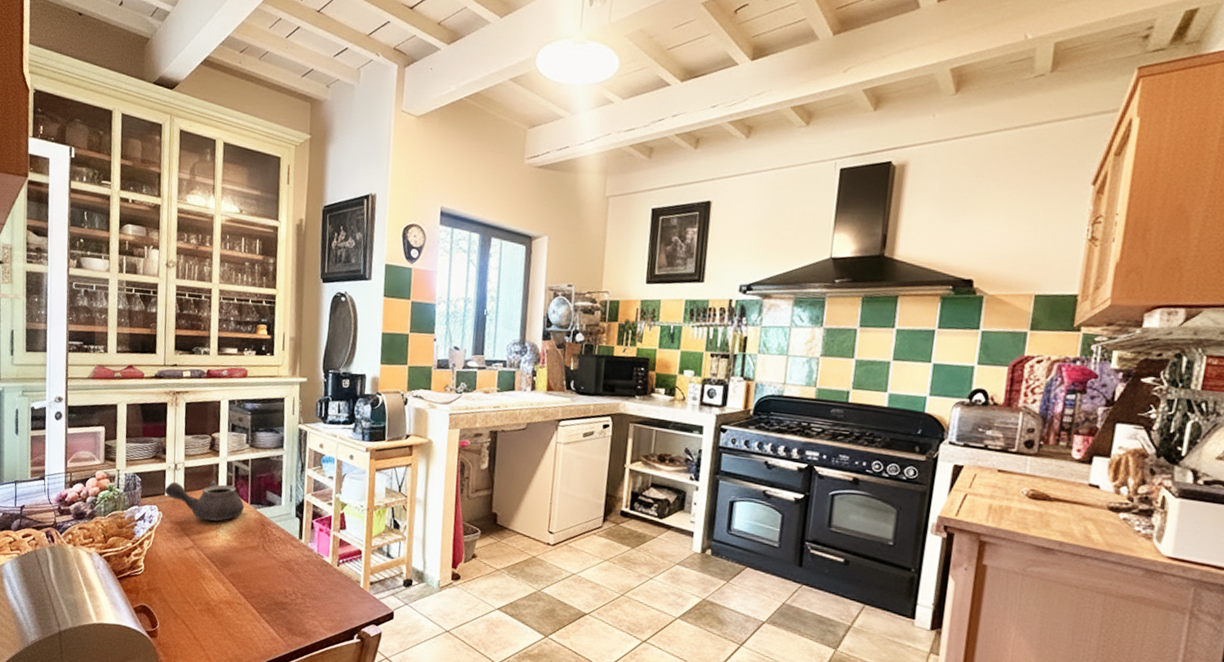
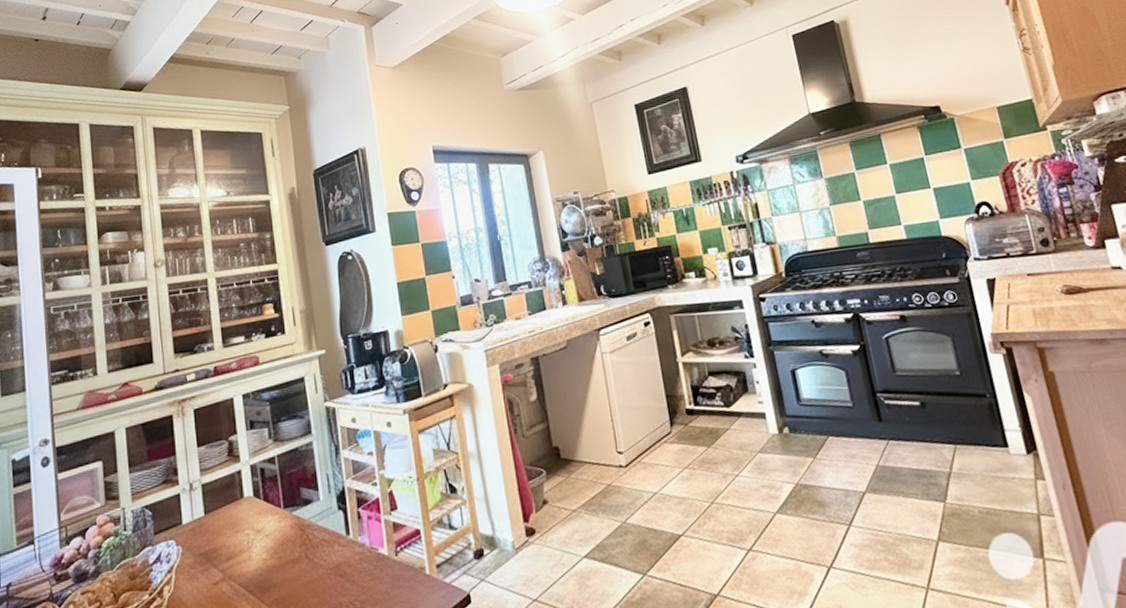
teapot: present [165,481,244,521] -> none [182,492,278,543]

